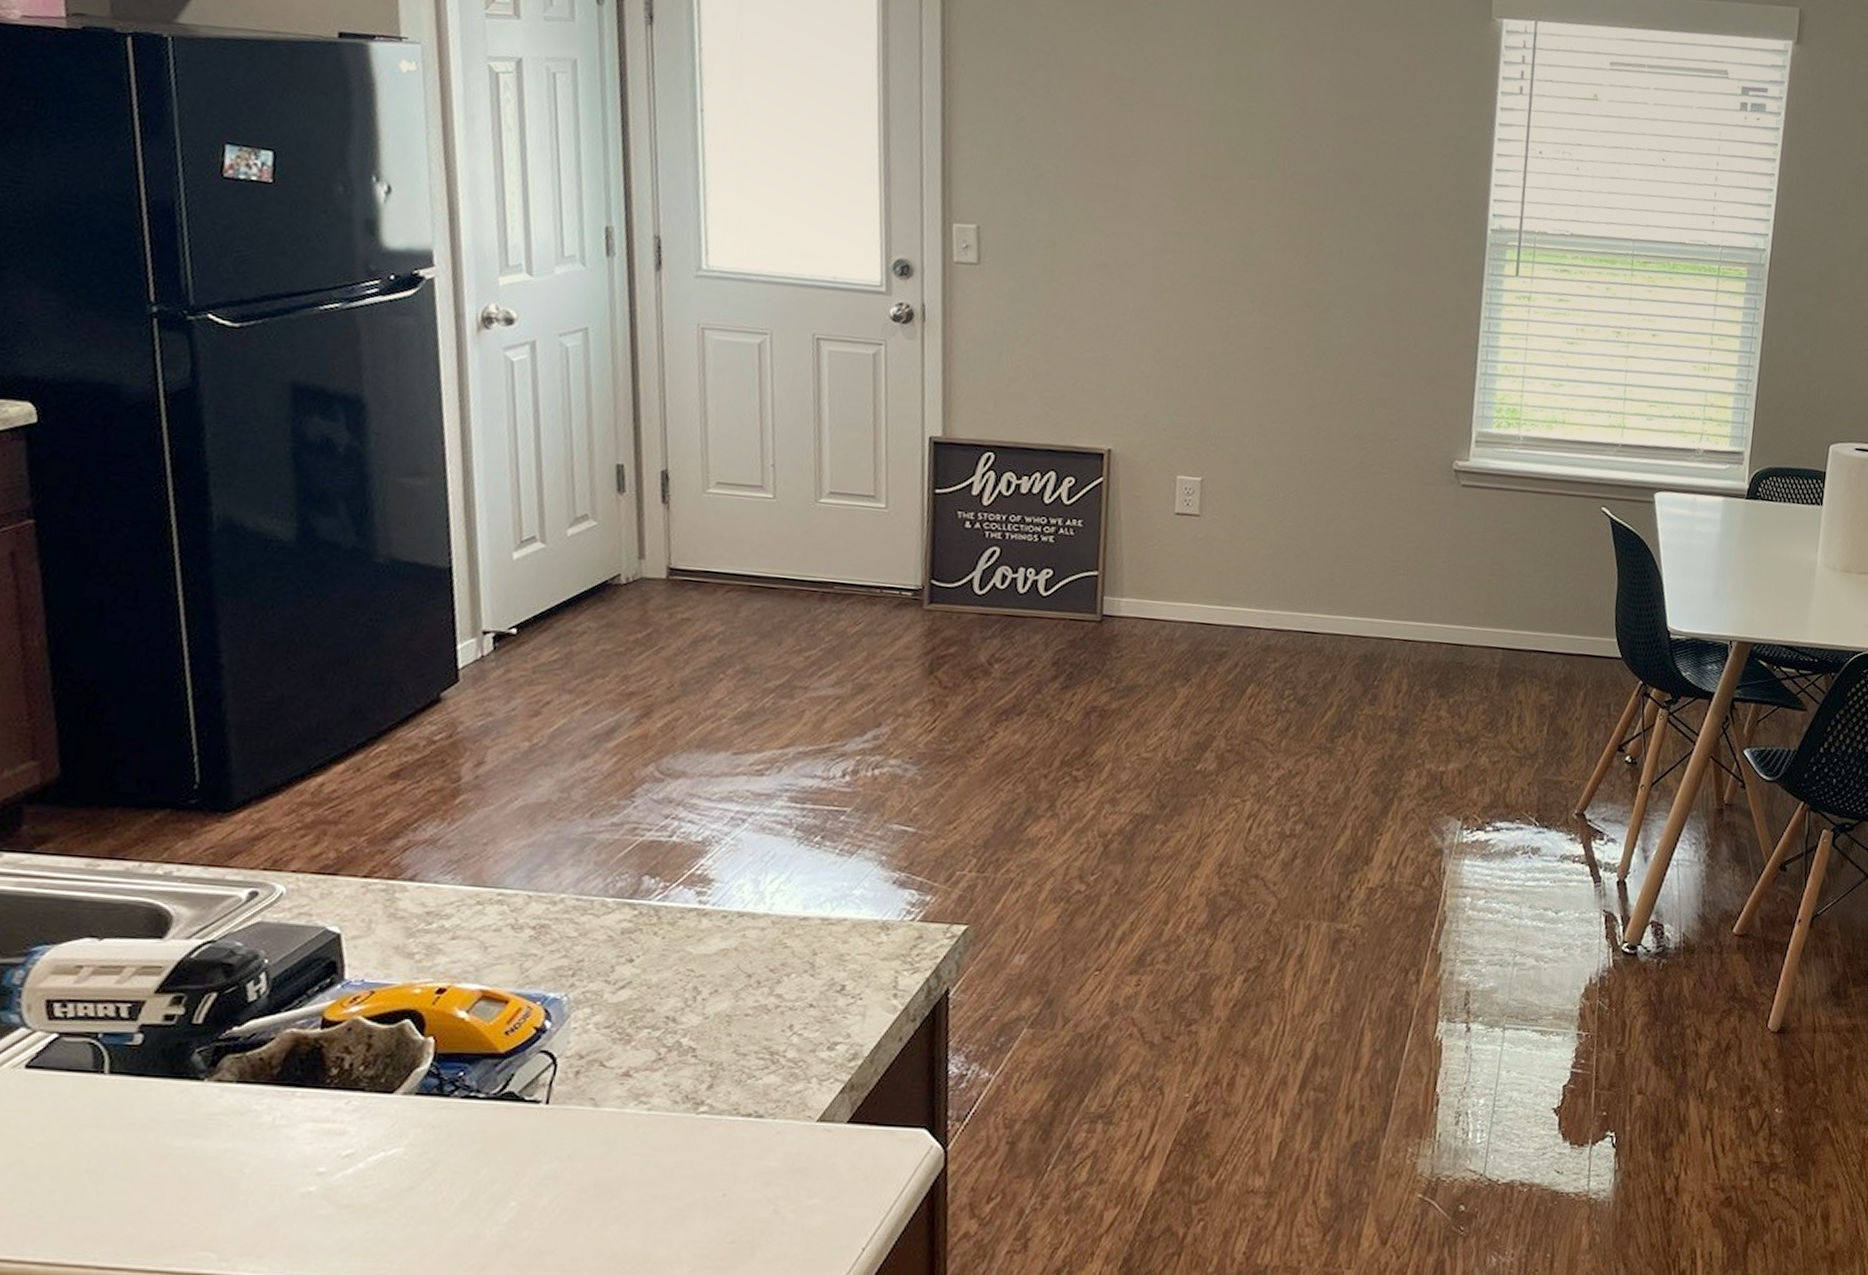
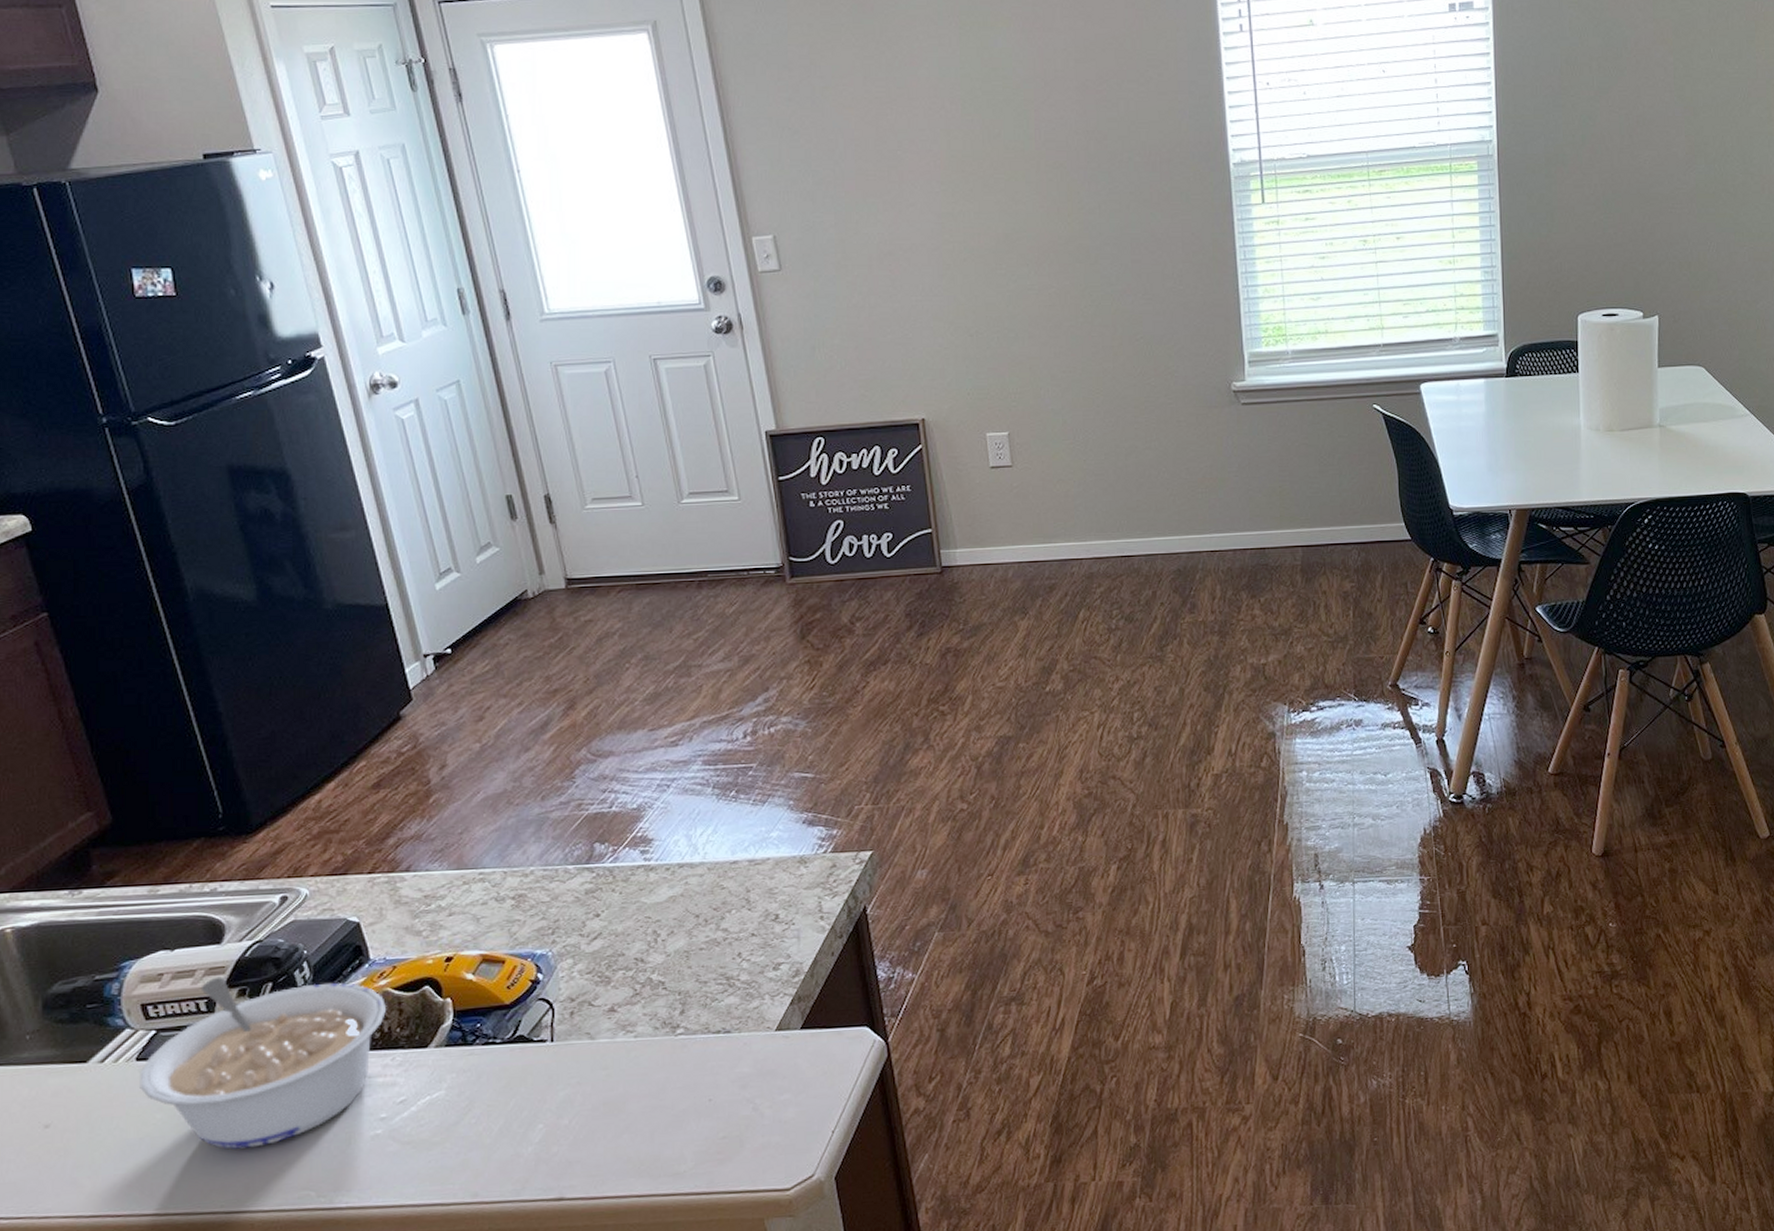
legume: none [22,978,354,1191] -> present [139,976,387,1150]

